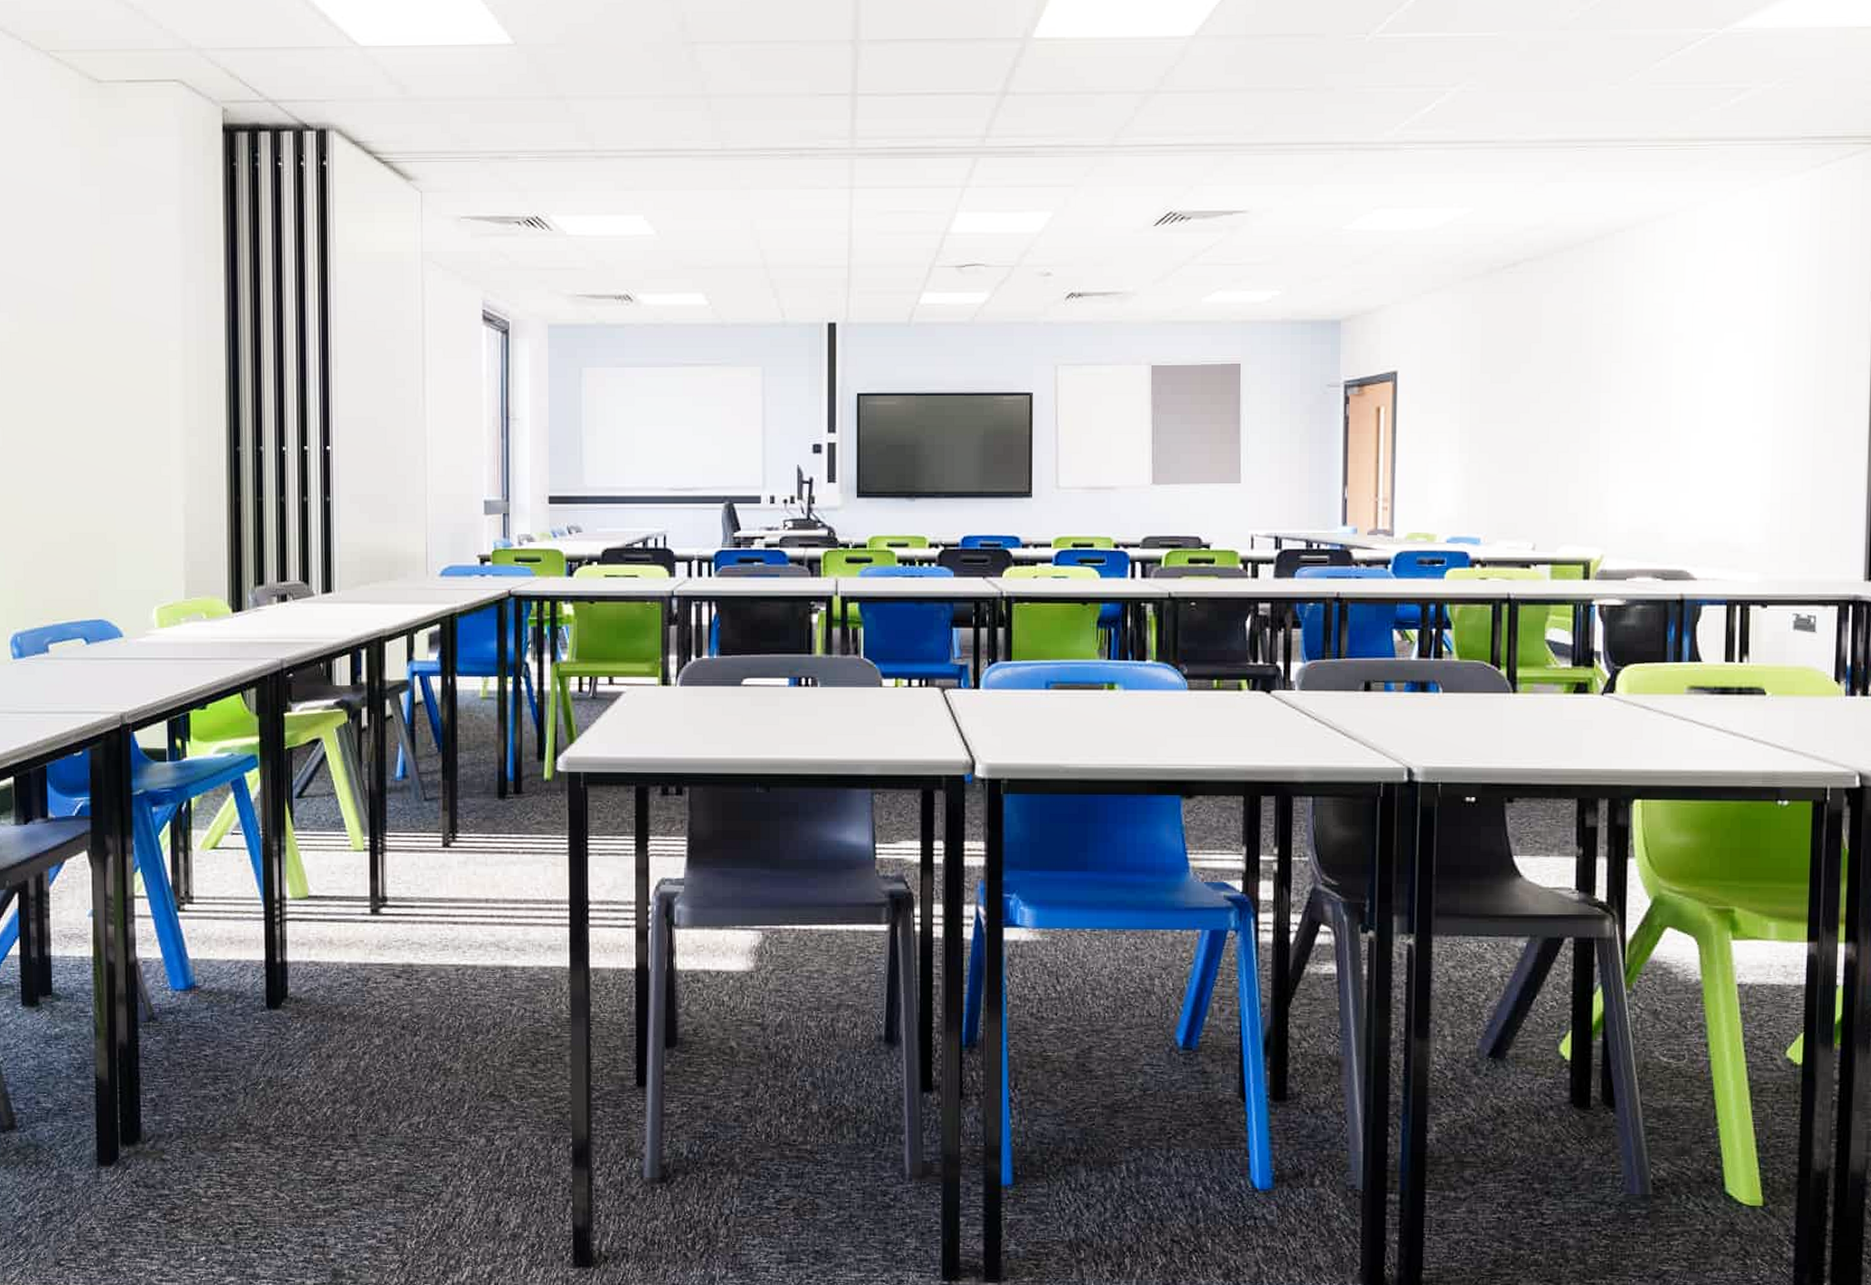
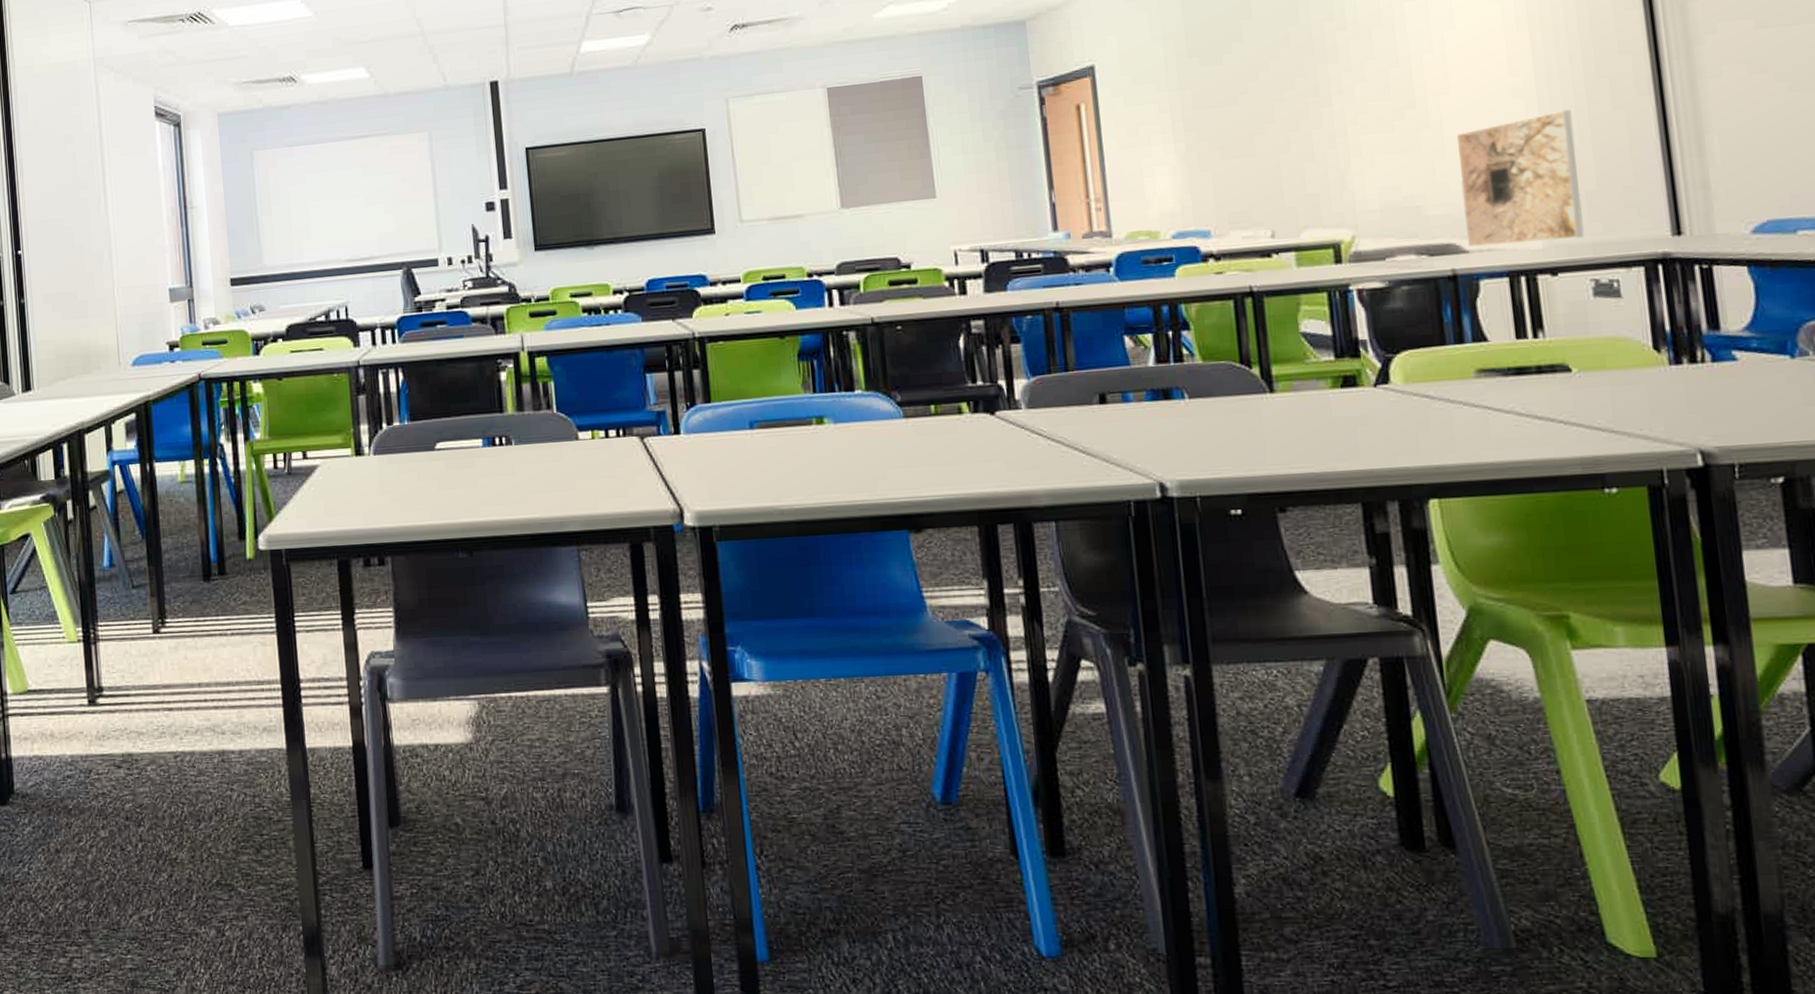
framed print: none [1696,458,1798,576] -> present [1455,109,1585,247]

